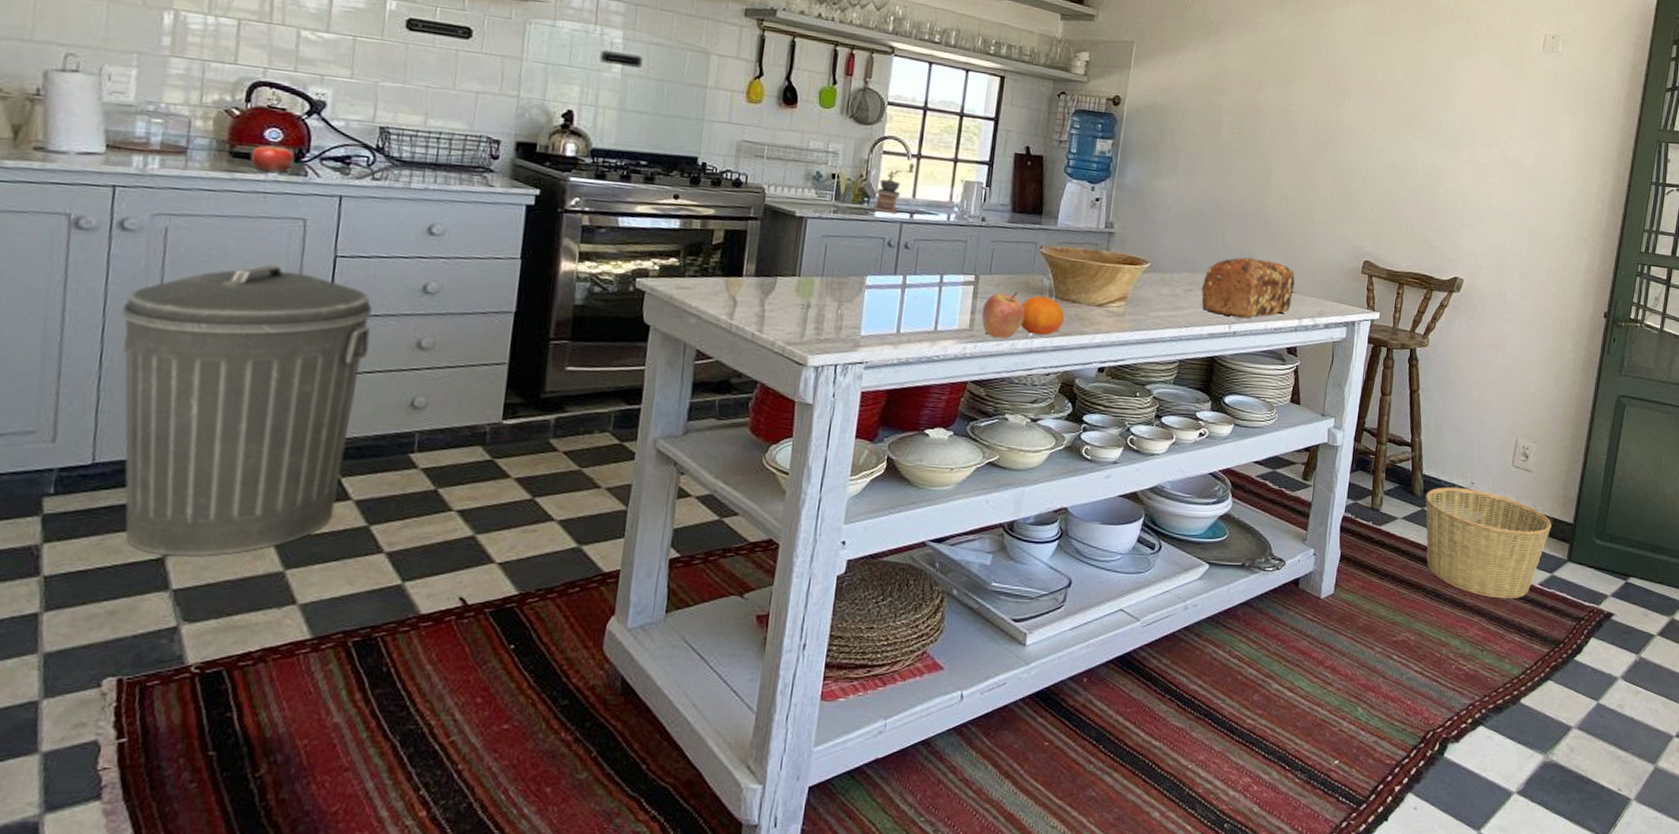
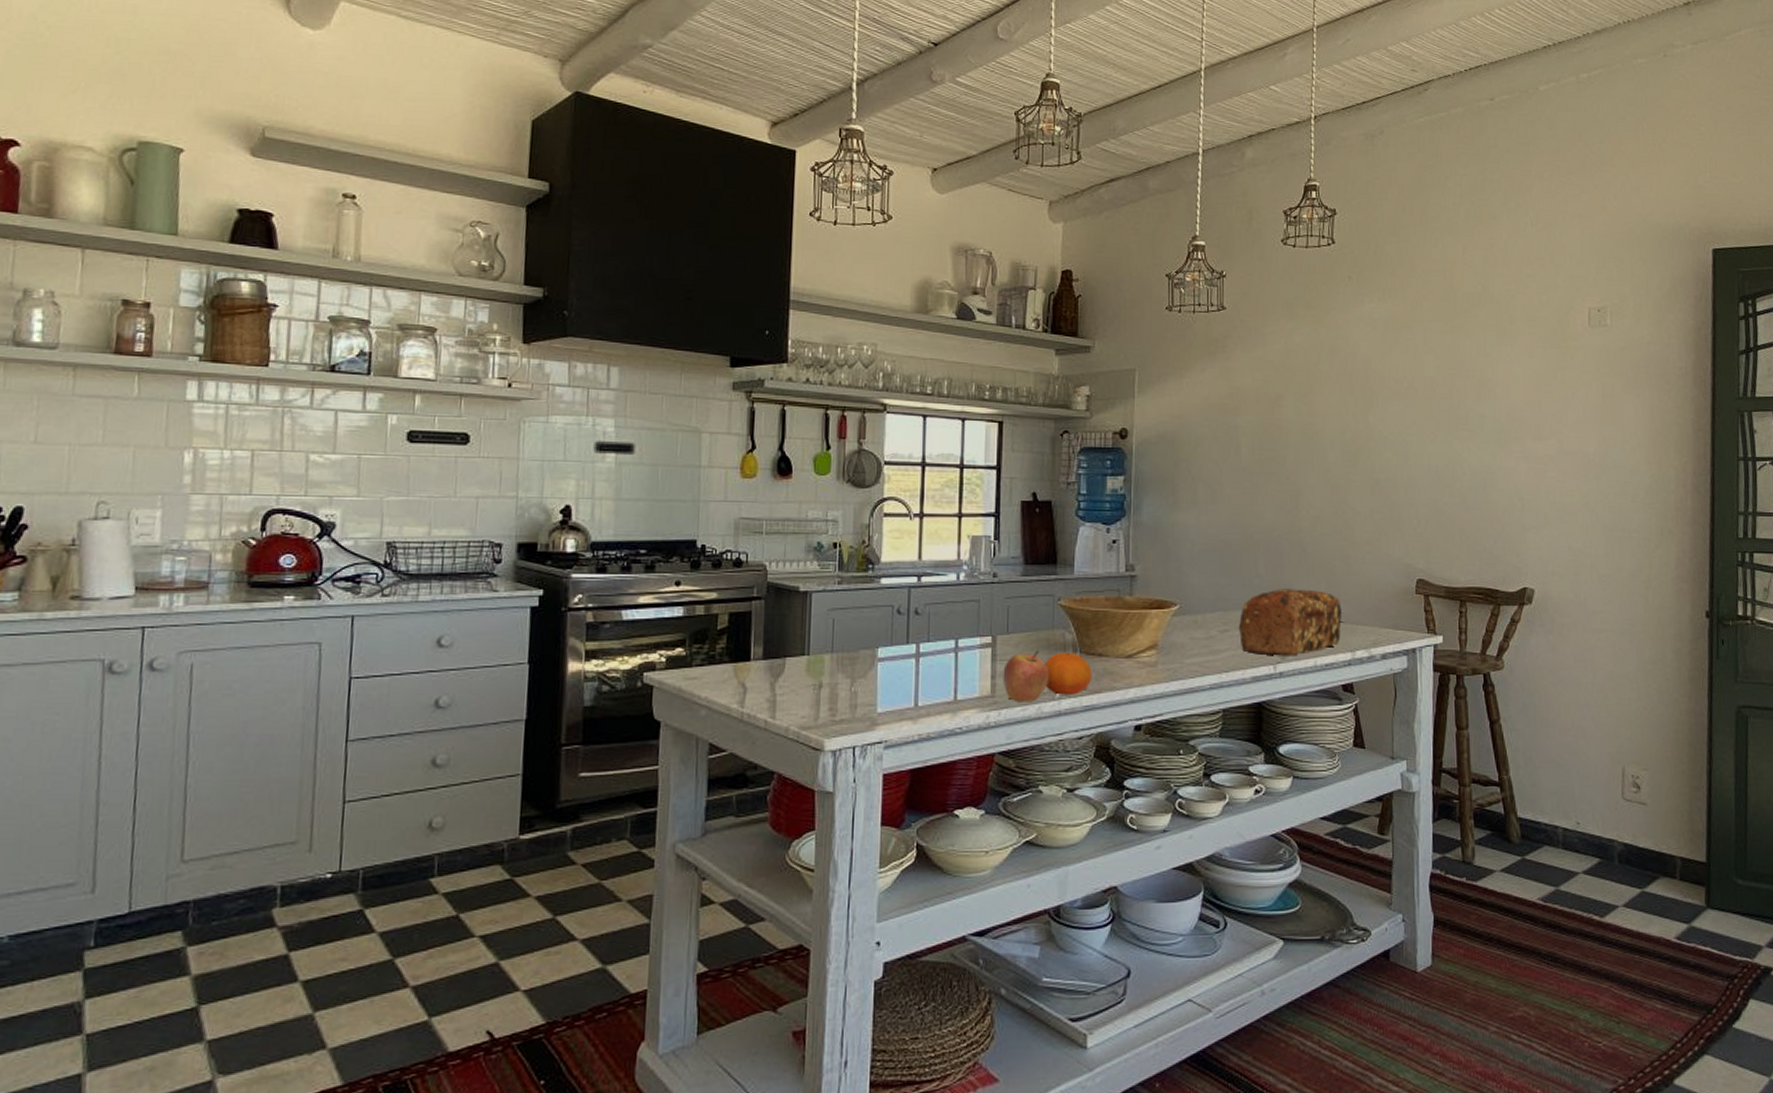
trash can: present [122,265,372,557] -> none [153,693,387,1005]
fruit: present [250,141,295,174] -> none [266,567,309,600]
coffee grinder: present [872,162,914,215] -> none [878,522,917,580]
basket: present [1425,487,1552,599] -> none [1524,830,1680,959]

